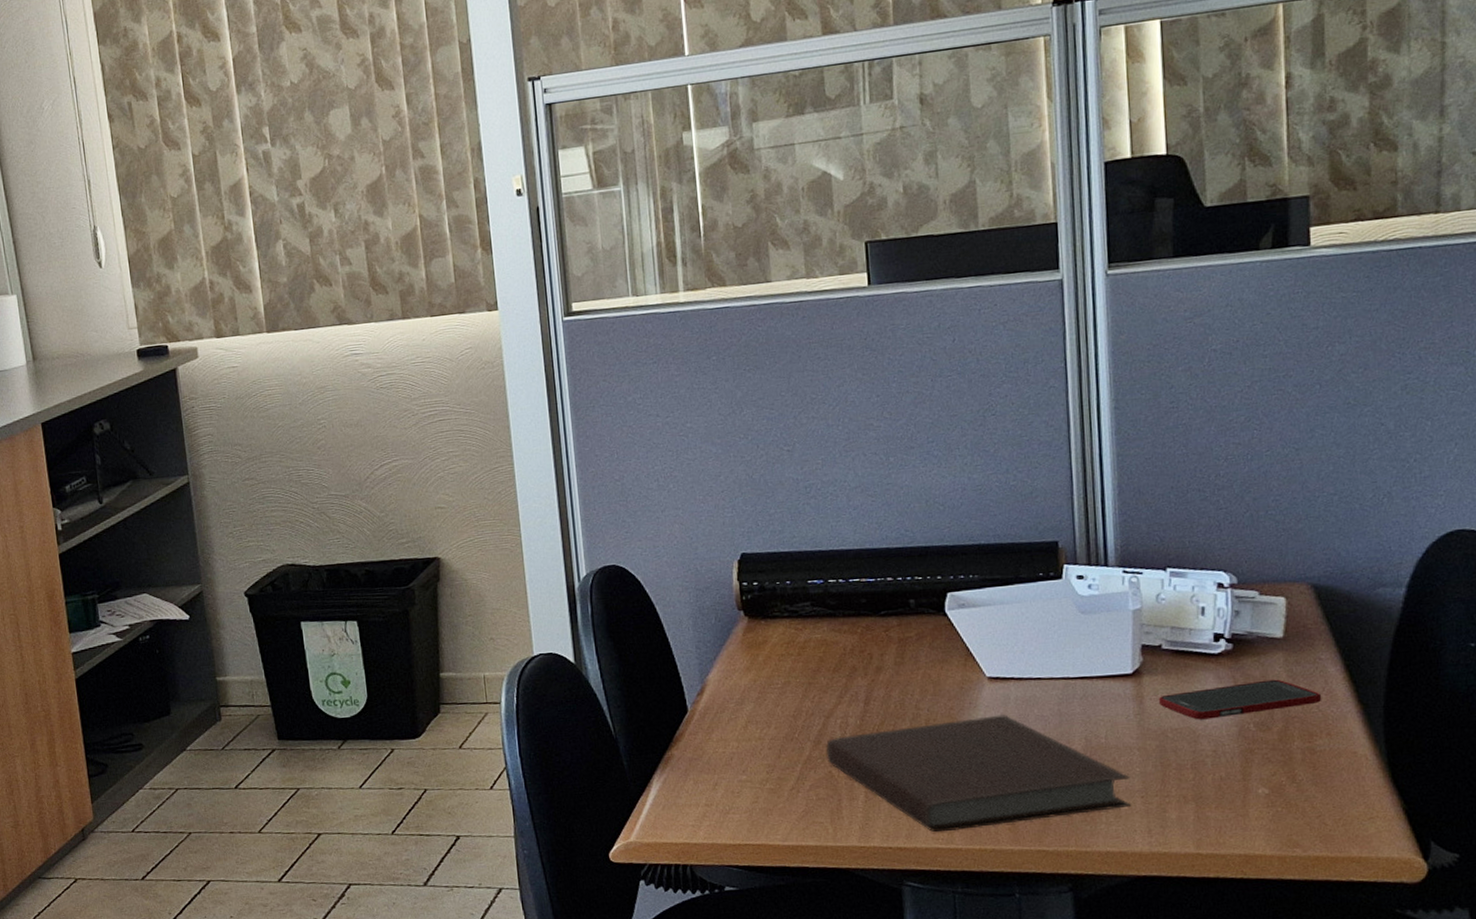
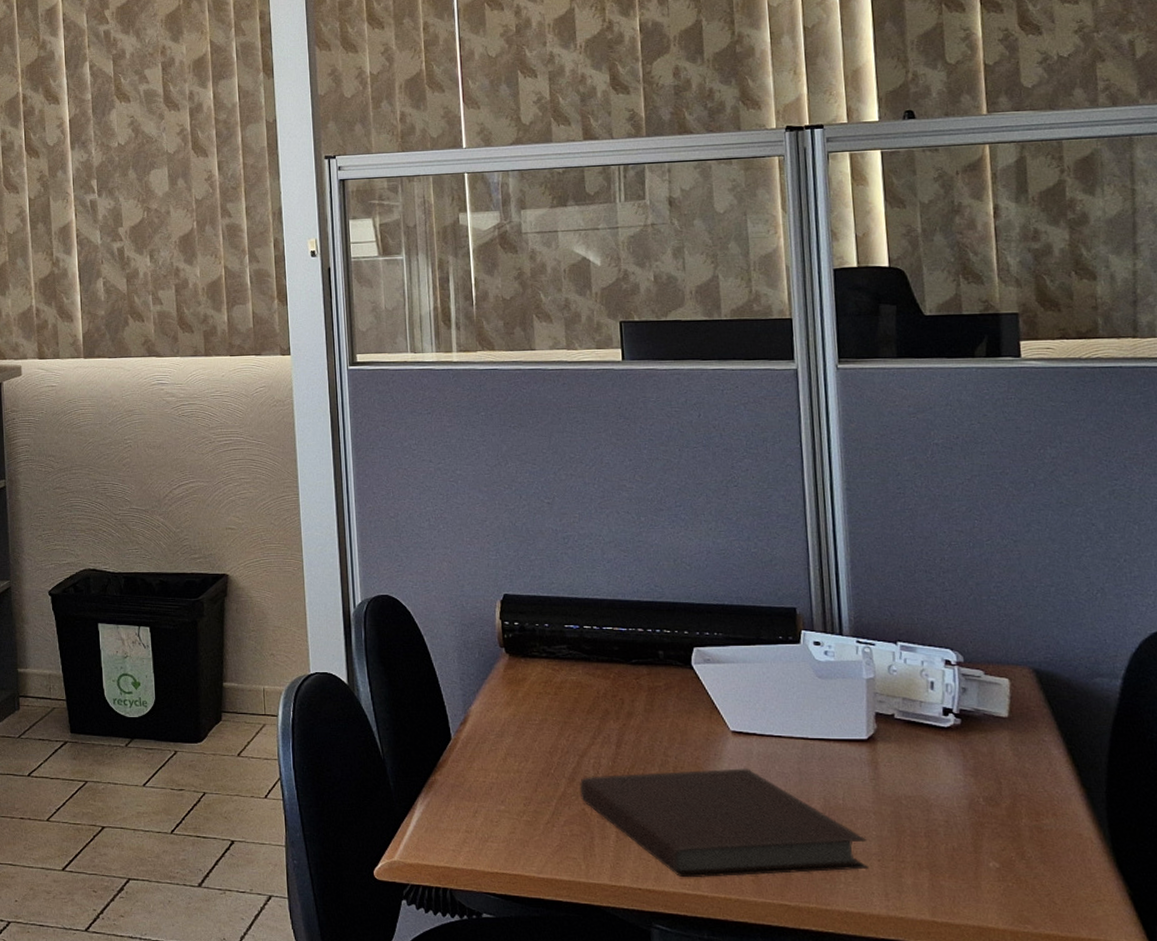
cell phone: present [1159,679,1322,720] -> none [893,756,1047,790]

